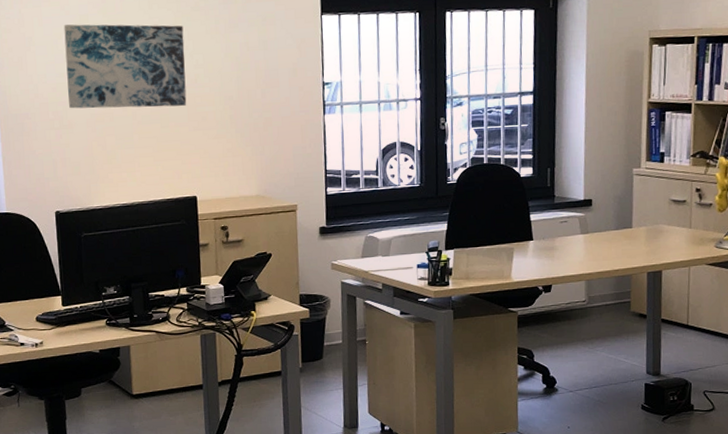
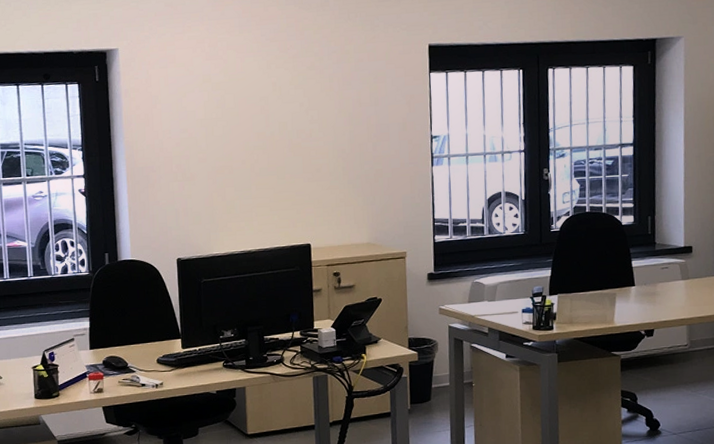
wall art: present [64,24,187,109] -> none [188,83,302,162]

